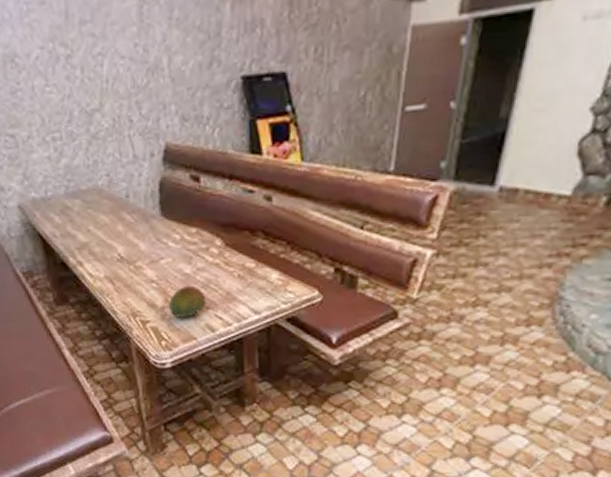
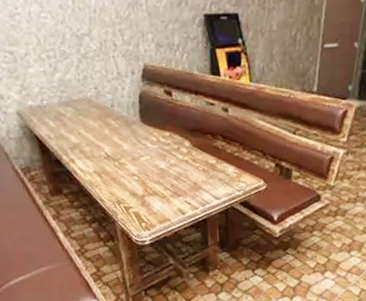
fruit: present [169,285,206,317] -> none [148,178,178,204]

